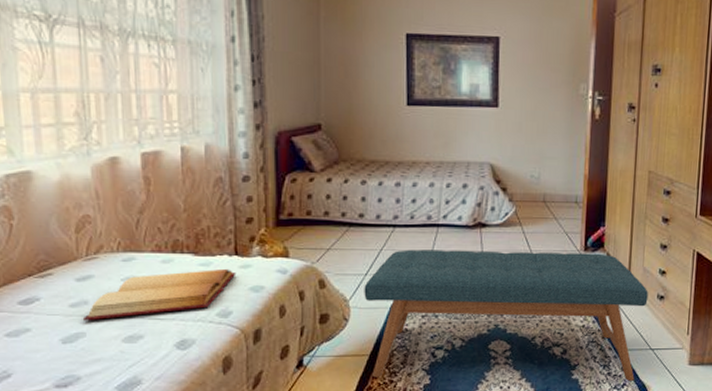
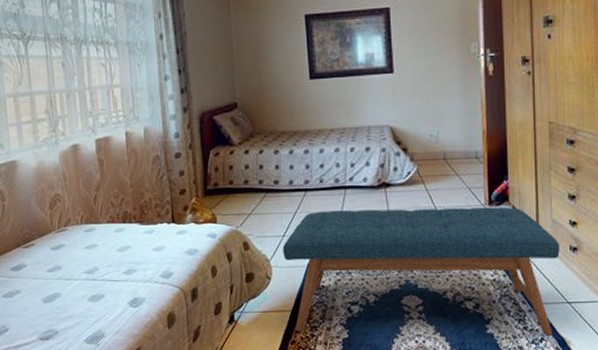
bible: present [82,268,237,321] -> none [57,235,175,284]

